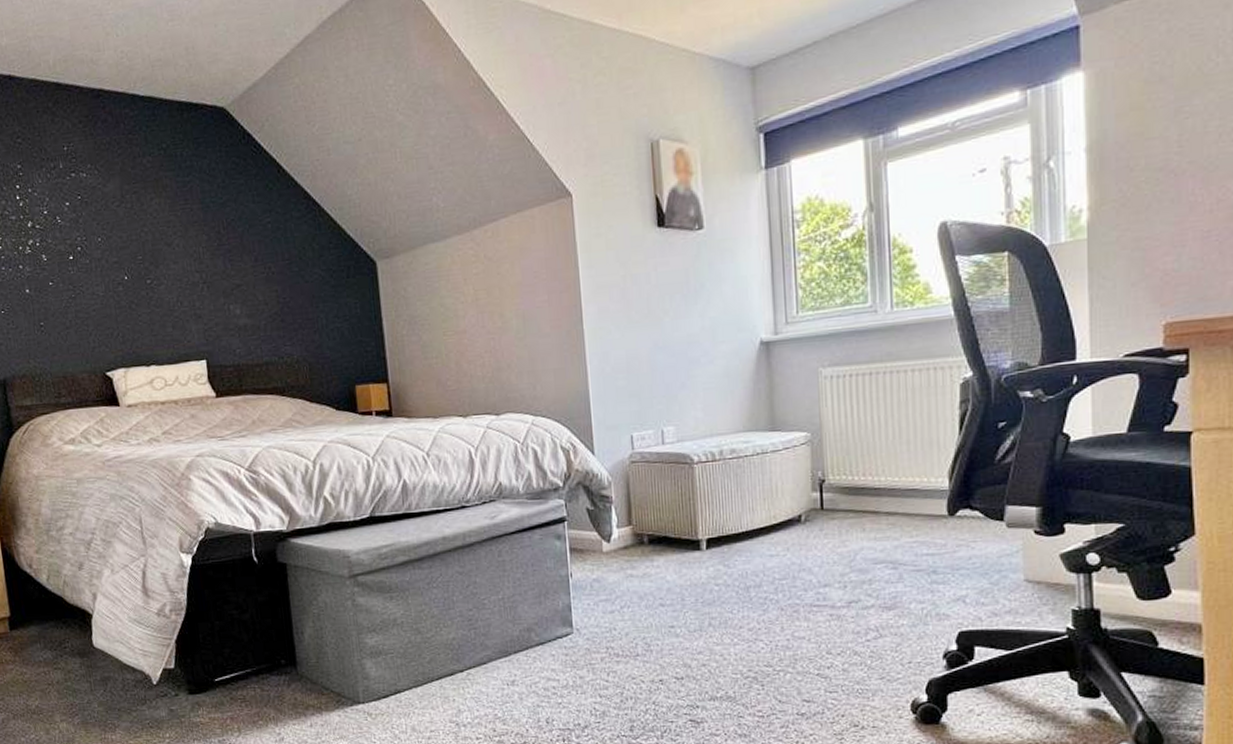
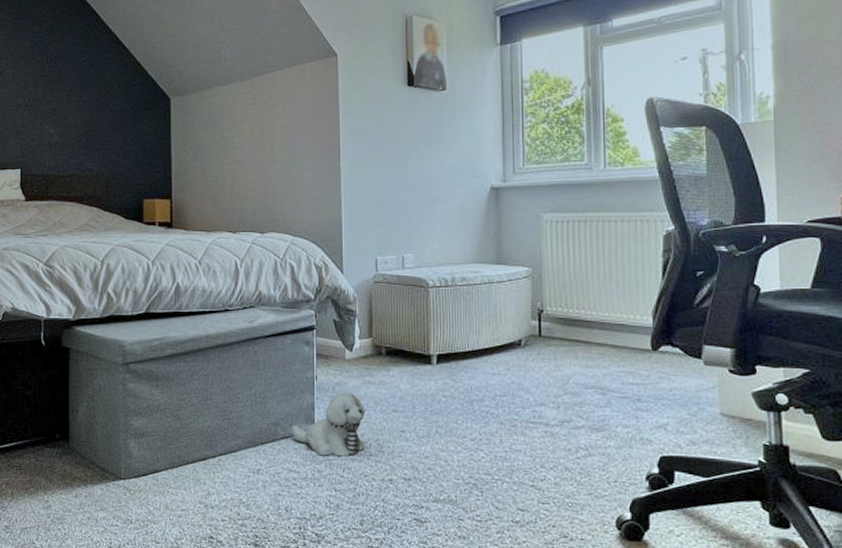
plush toy: none [546,589,631,661] -> present [291,392,366,457]

